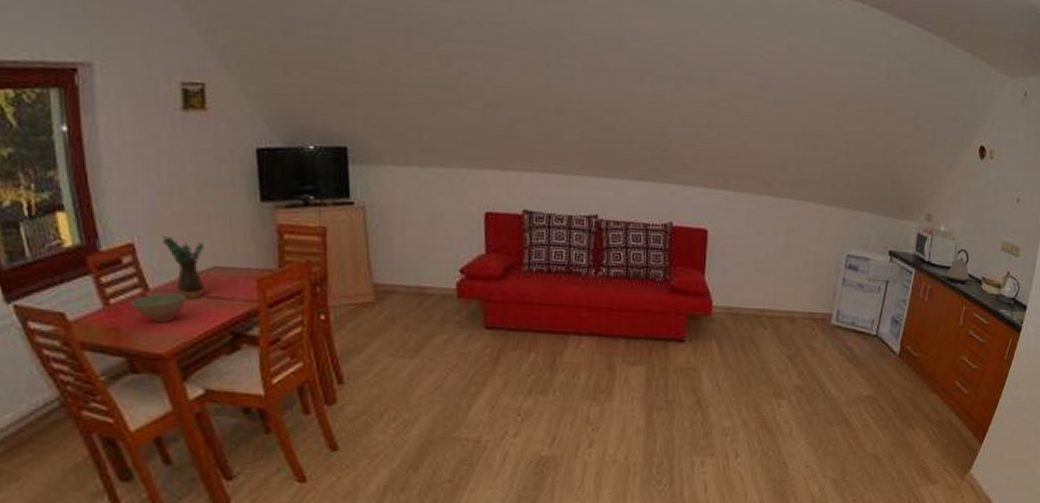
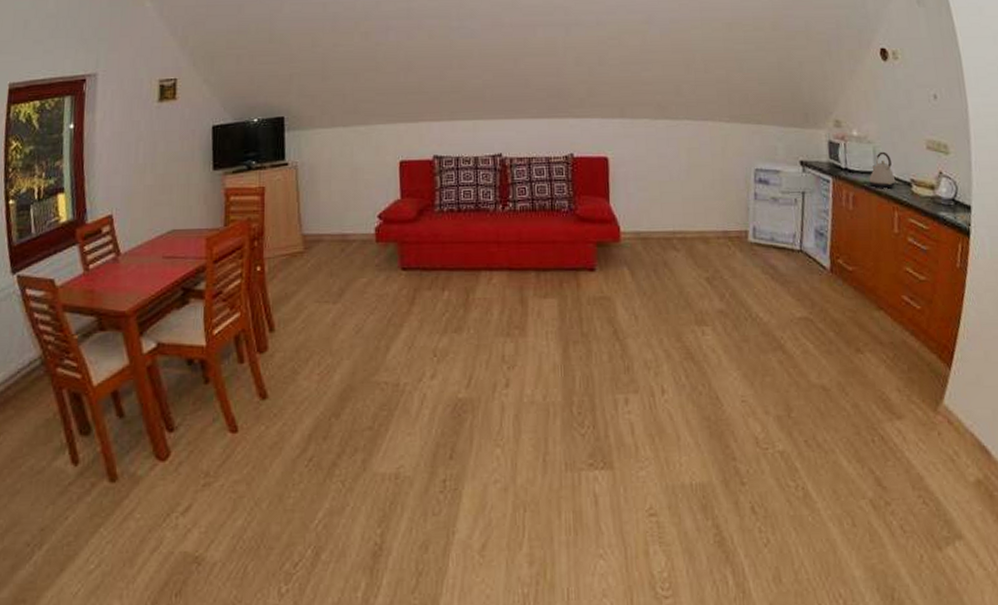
bowl: present [131,293,186,323] -> none [105,256,148,283]
vase: present [161,235,205,301] -> none [134,206,166,261]

